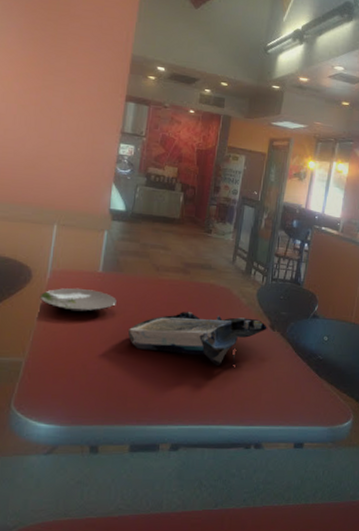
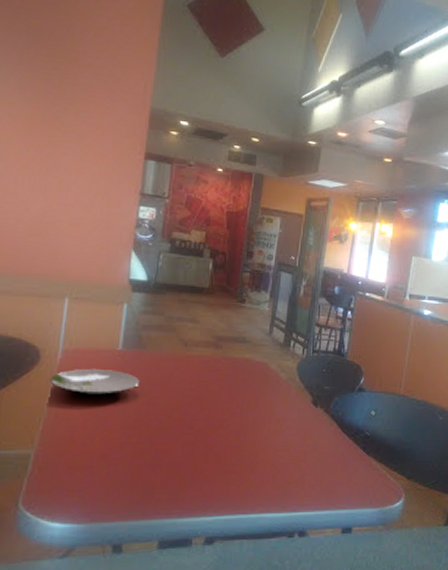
food tray: present [127,311,267,367] -> none [153,389,309,449]

